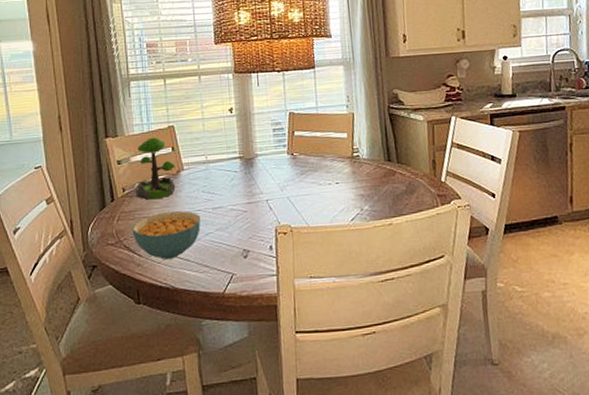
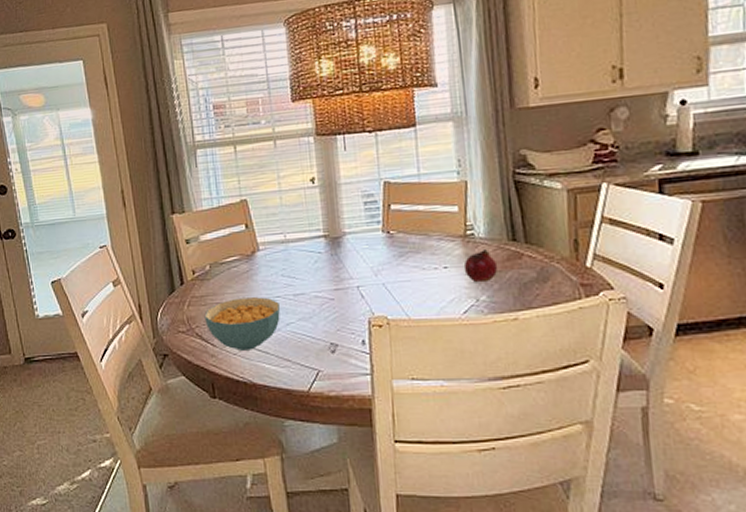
plant: present [135,137,176,200] -> none [205,213,251,284]
fruit: none [351,168,378,196] -> present [463,249,498,283]

